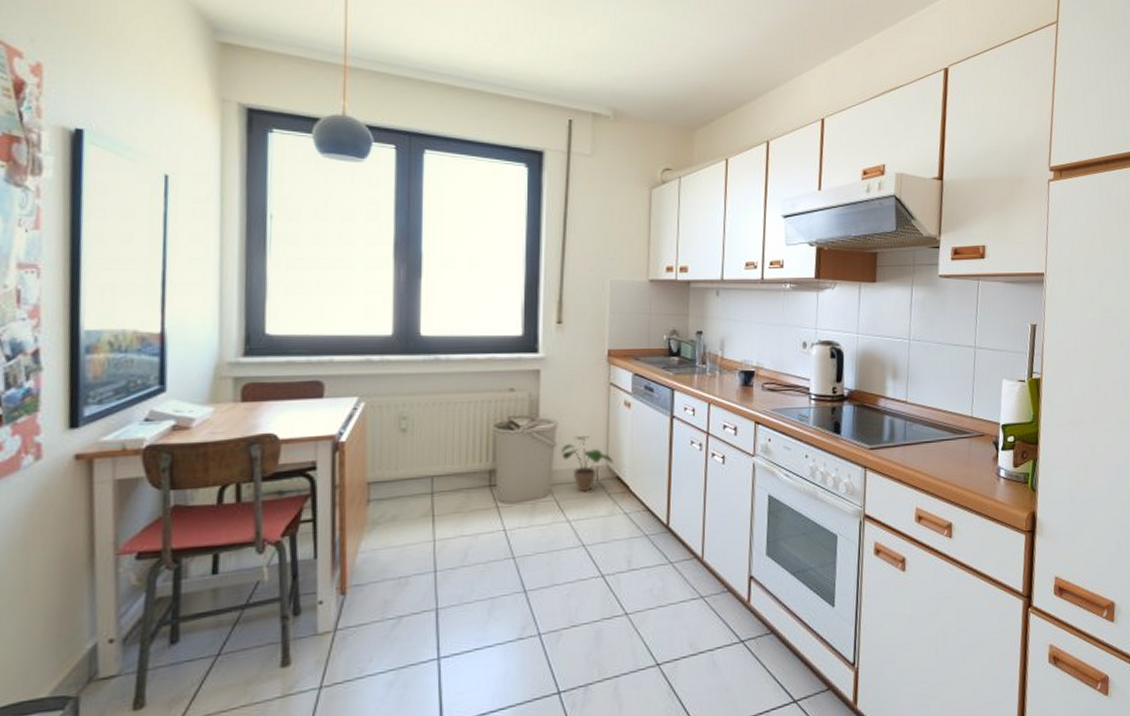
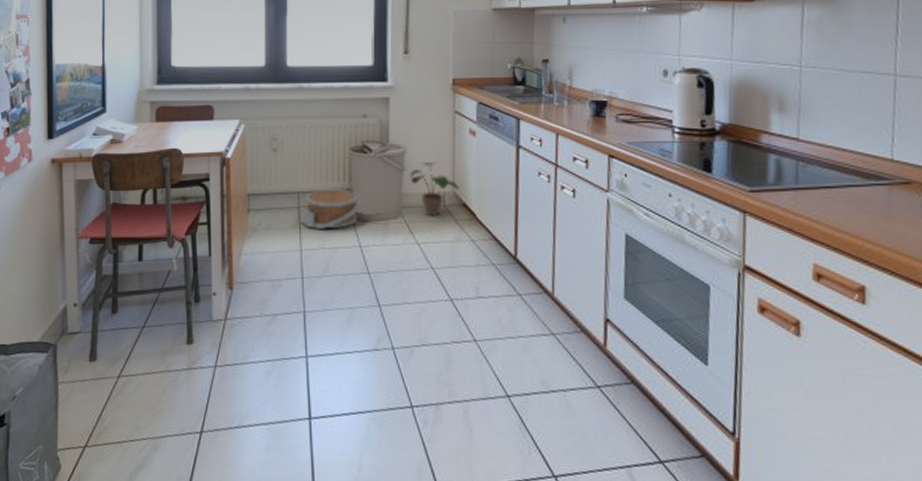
basket: none [434,469,507,517] -> present [301,188,362,230]

